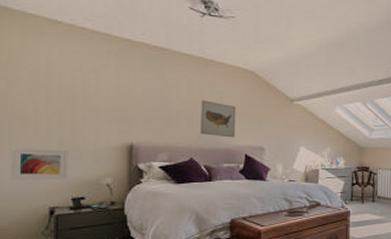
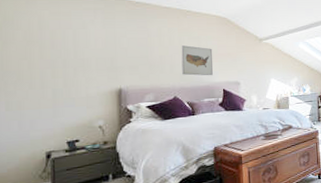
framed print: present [11,148,69,181] -> none [8,99,63,130]

